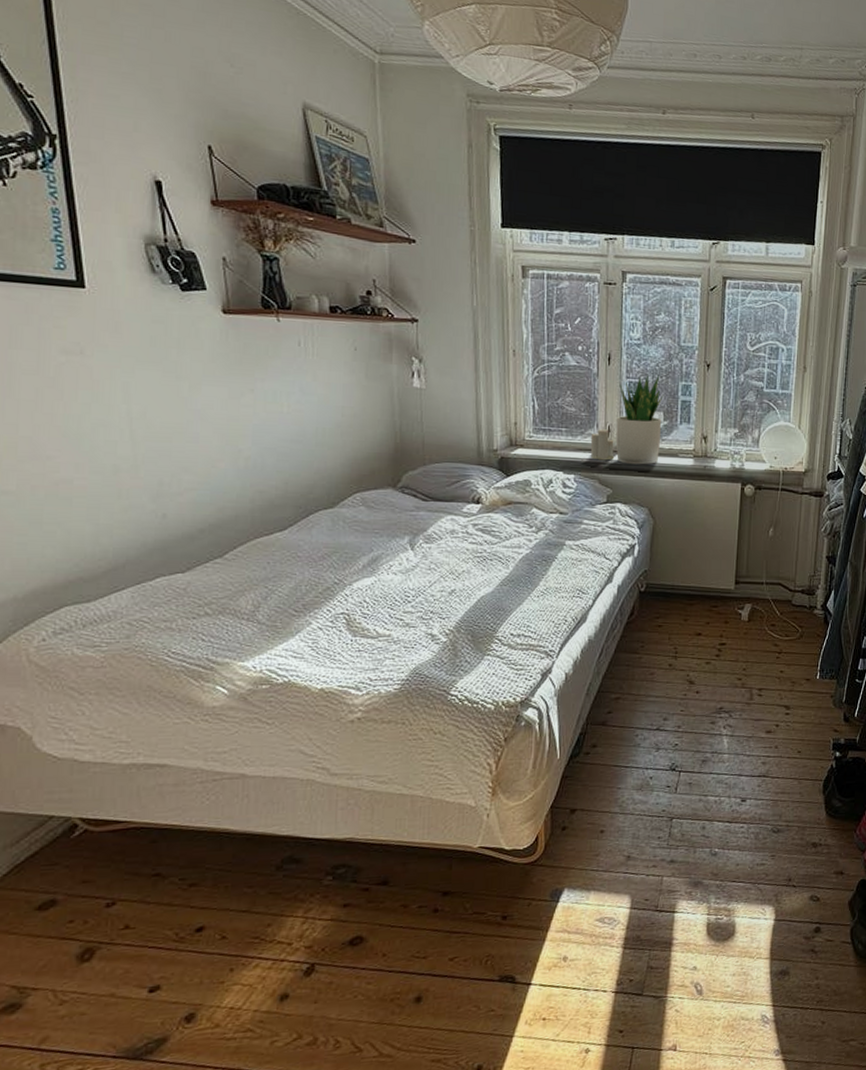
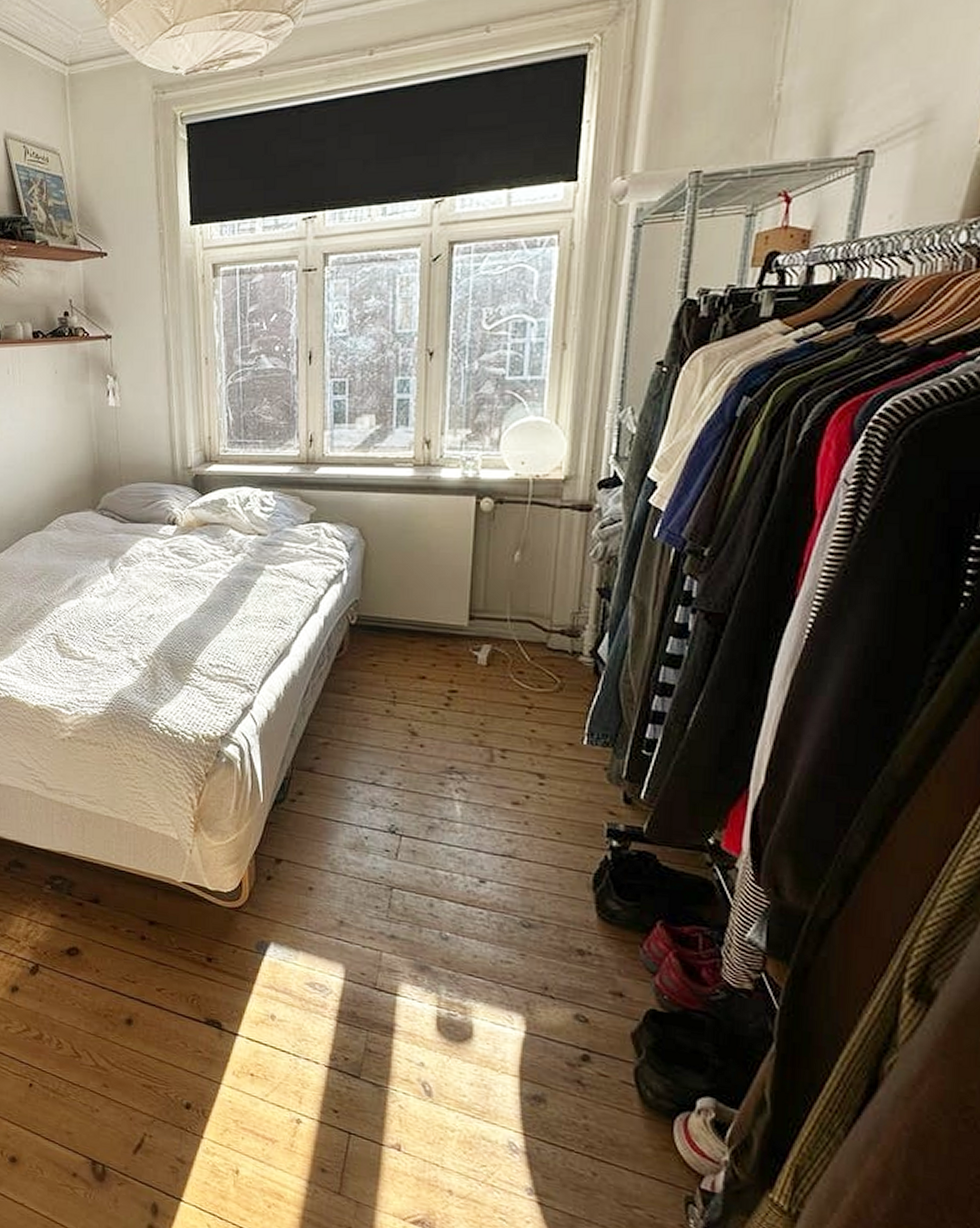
candle: present [590,428,615,461] -> none [290,437,319,474]
planter: present [616,374,663,465] -> none [319,371,375,478]

